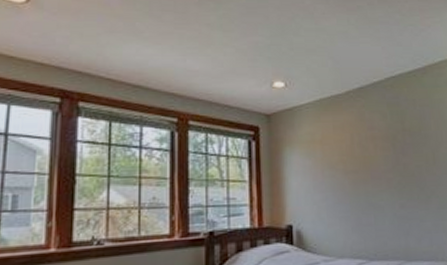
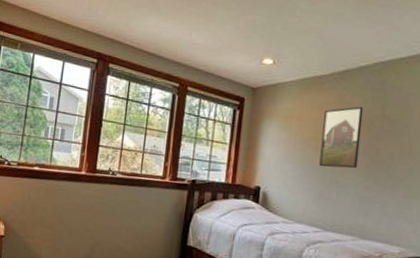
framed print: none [347,123,390,191] -> present [319,106,364,169]

